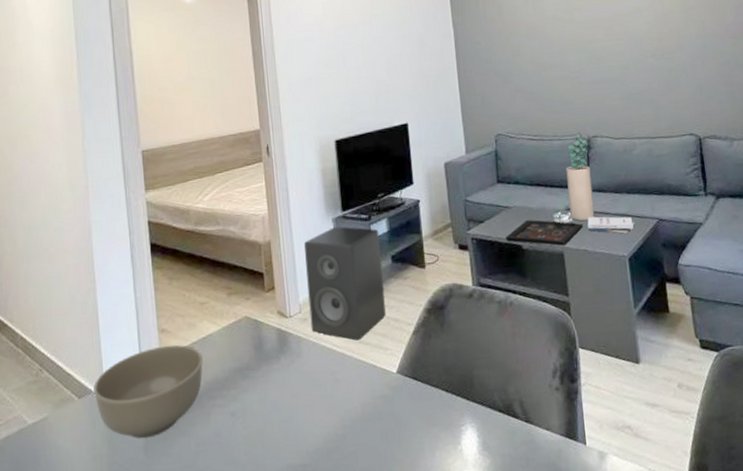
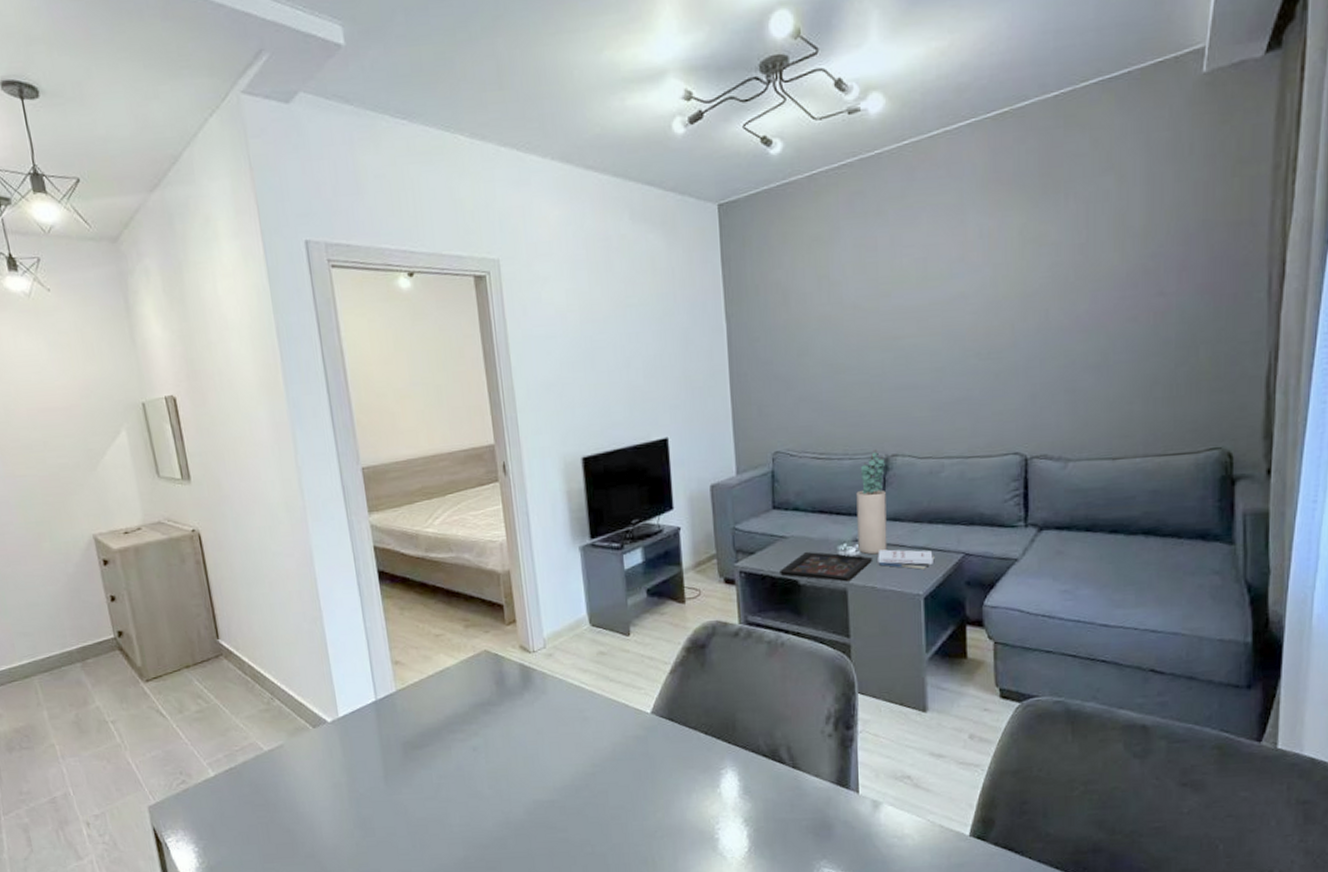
bowl: present [93,345,203,438] -> none [327,677,441,769]
bookshelf speaker: present [304,227,386,340] -> none [548,556,640,678]

